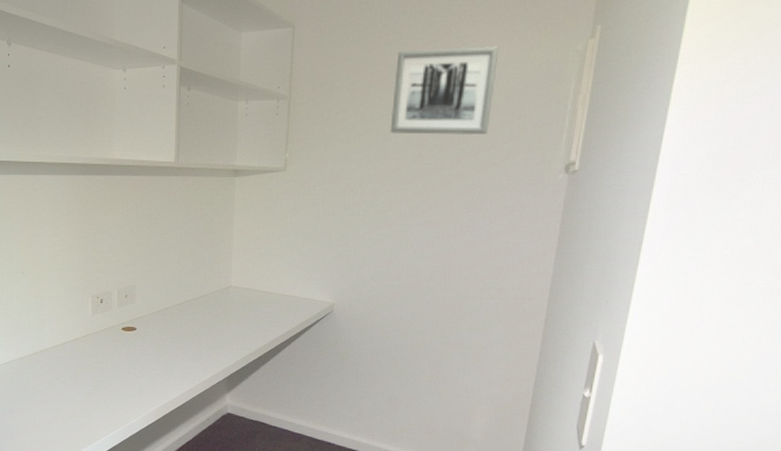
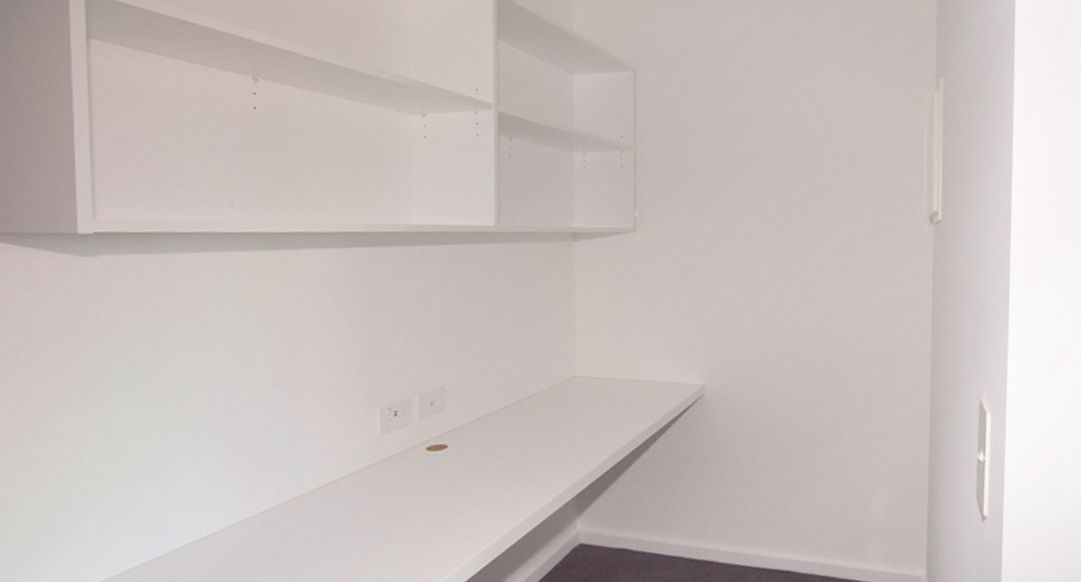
wall art: present [390,46,499,136] -> none [750,96,853,188]

